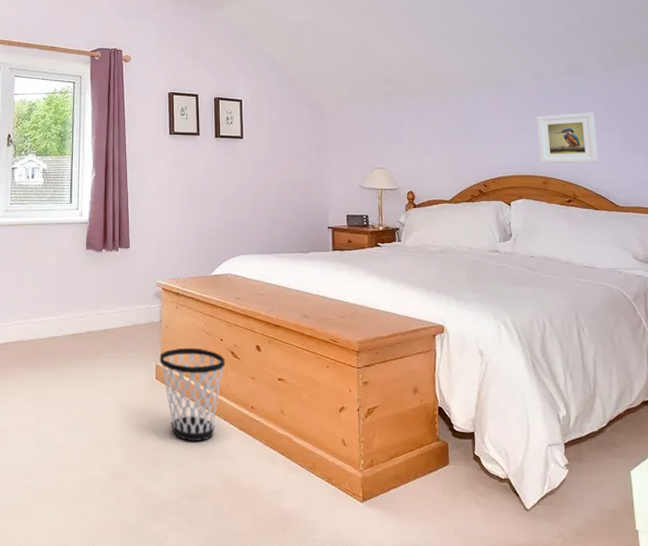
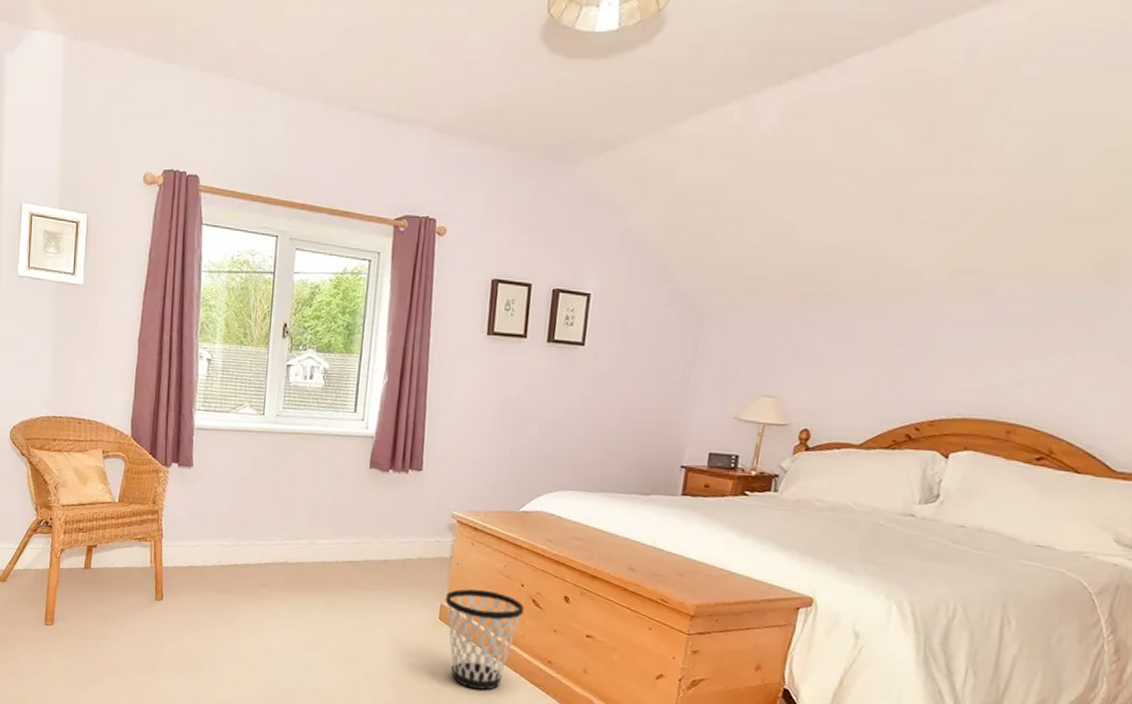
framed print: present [537,112,599,164] -> none [1010,336,1119,410]

